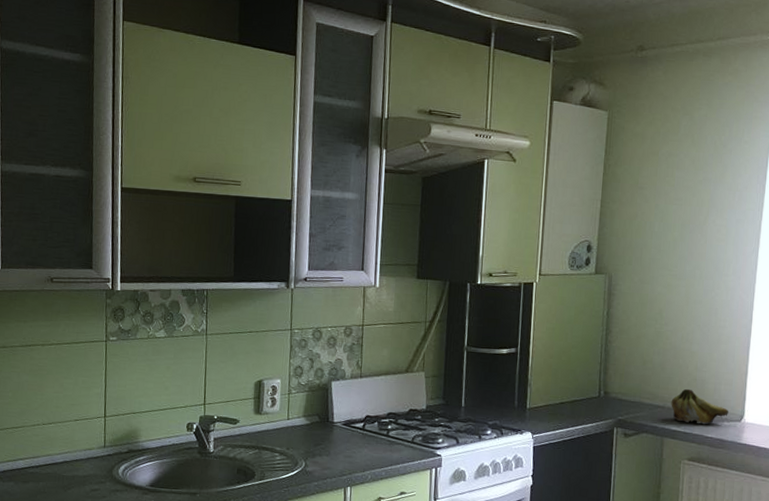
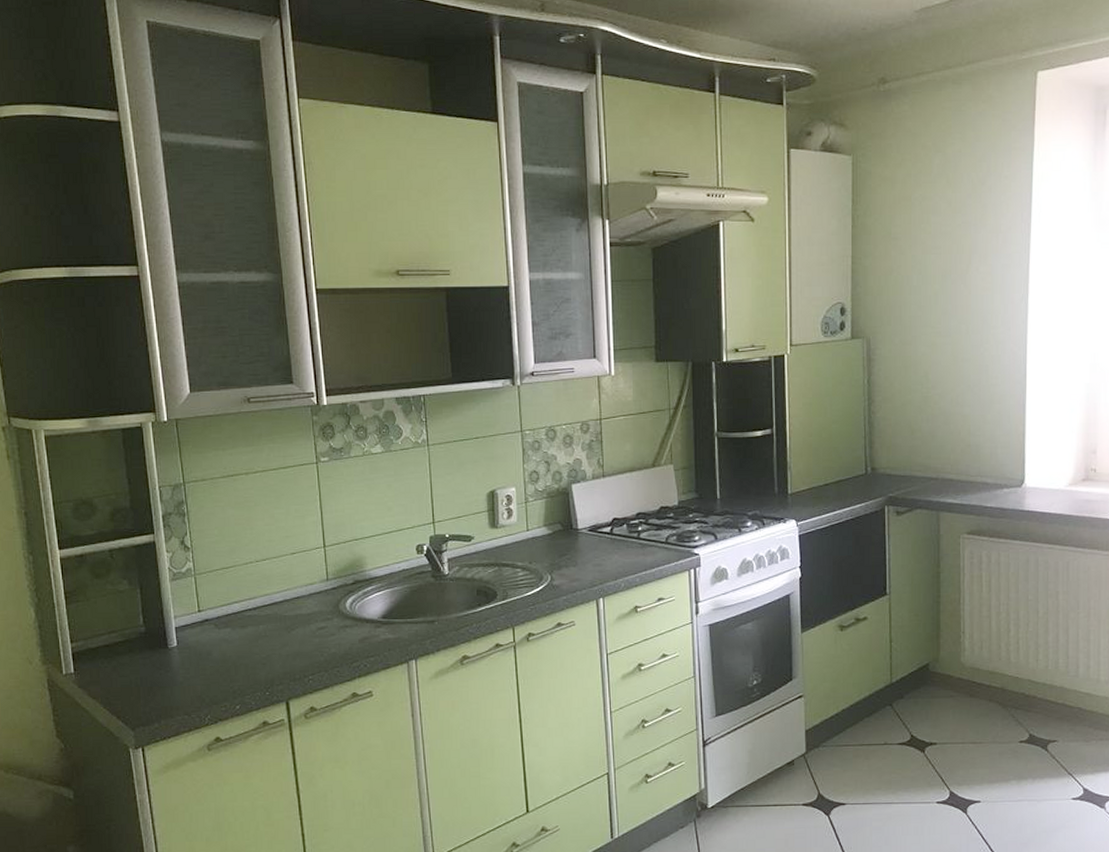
fruit: present [671,388,729,425] -> none [945,456,1007,494]

